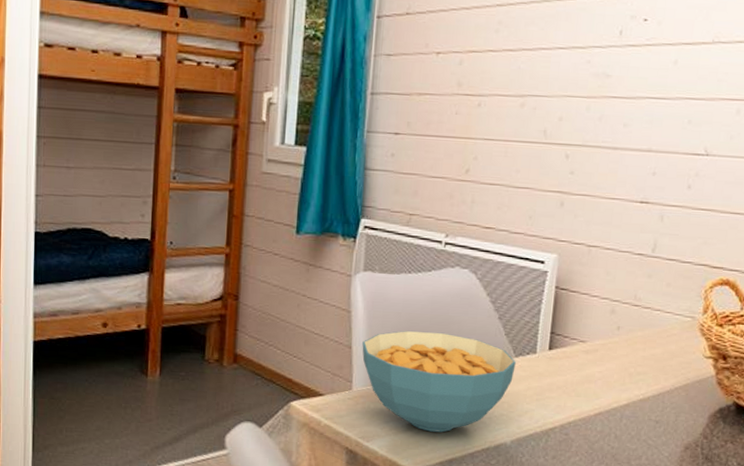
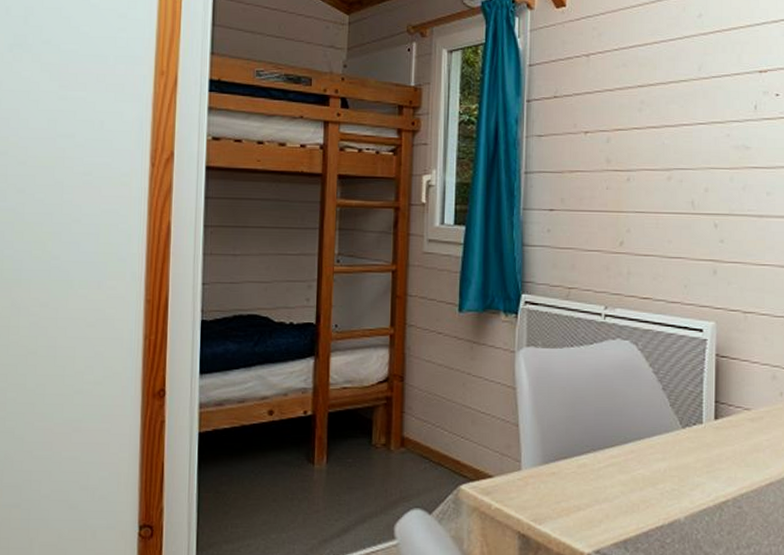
cereal bowl: present [362,331,516,433] -> none [529,406,683,511]

